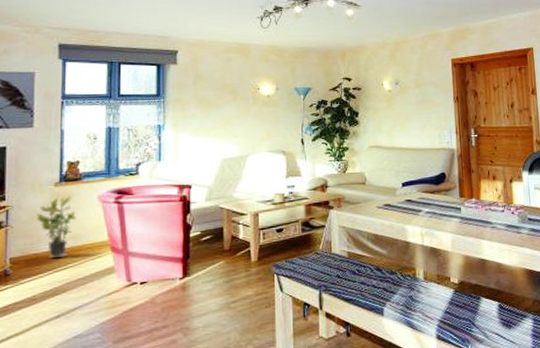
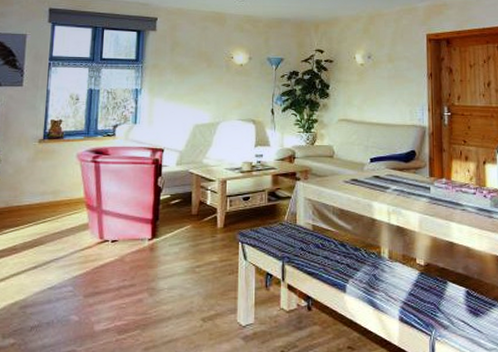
potted plant: present [36,195,76,259] -> none [21,151,56,212]

